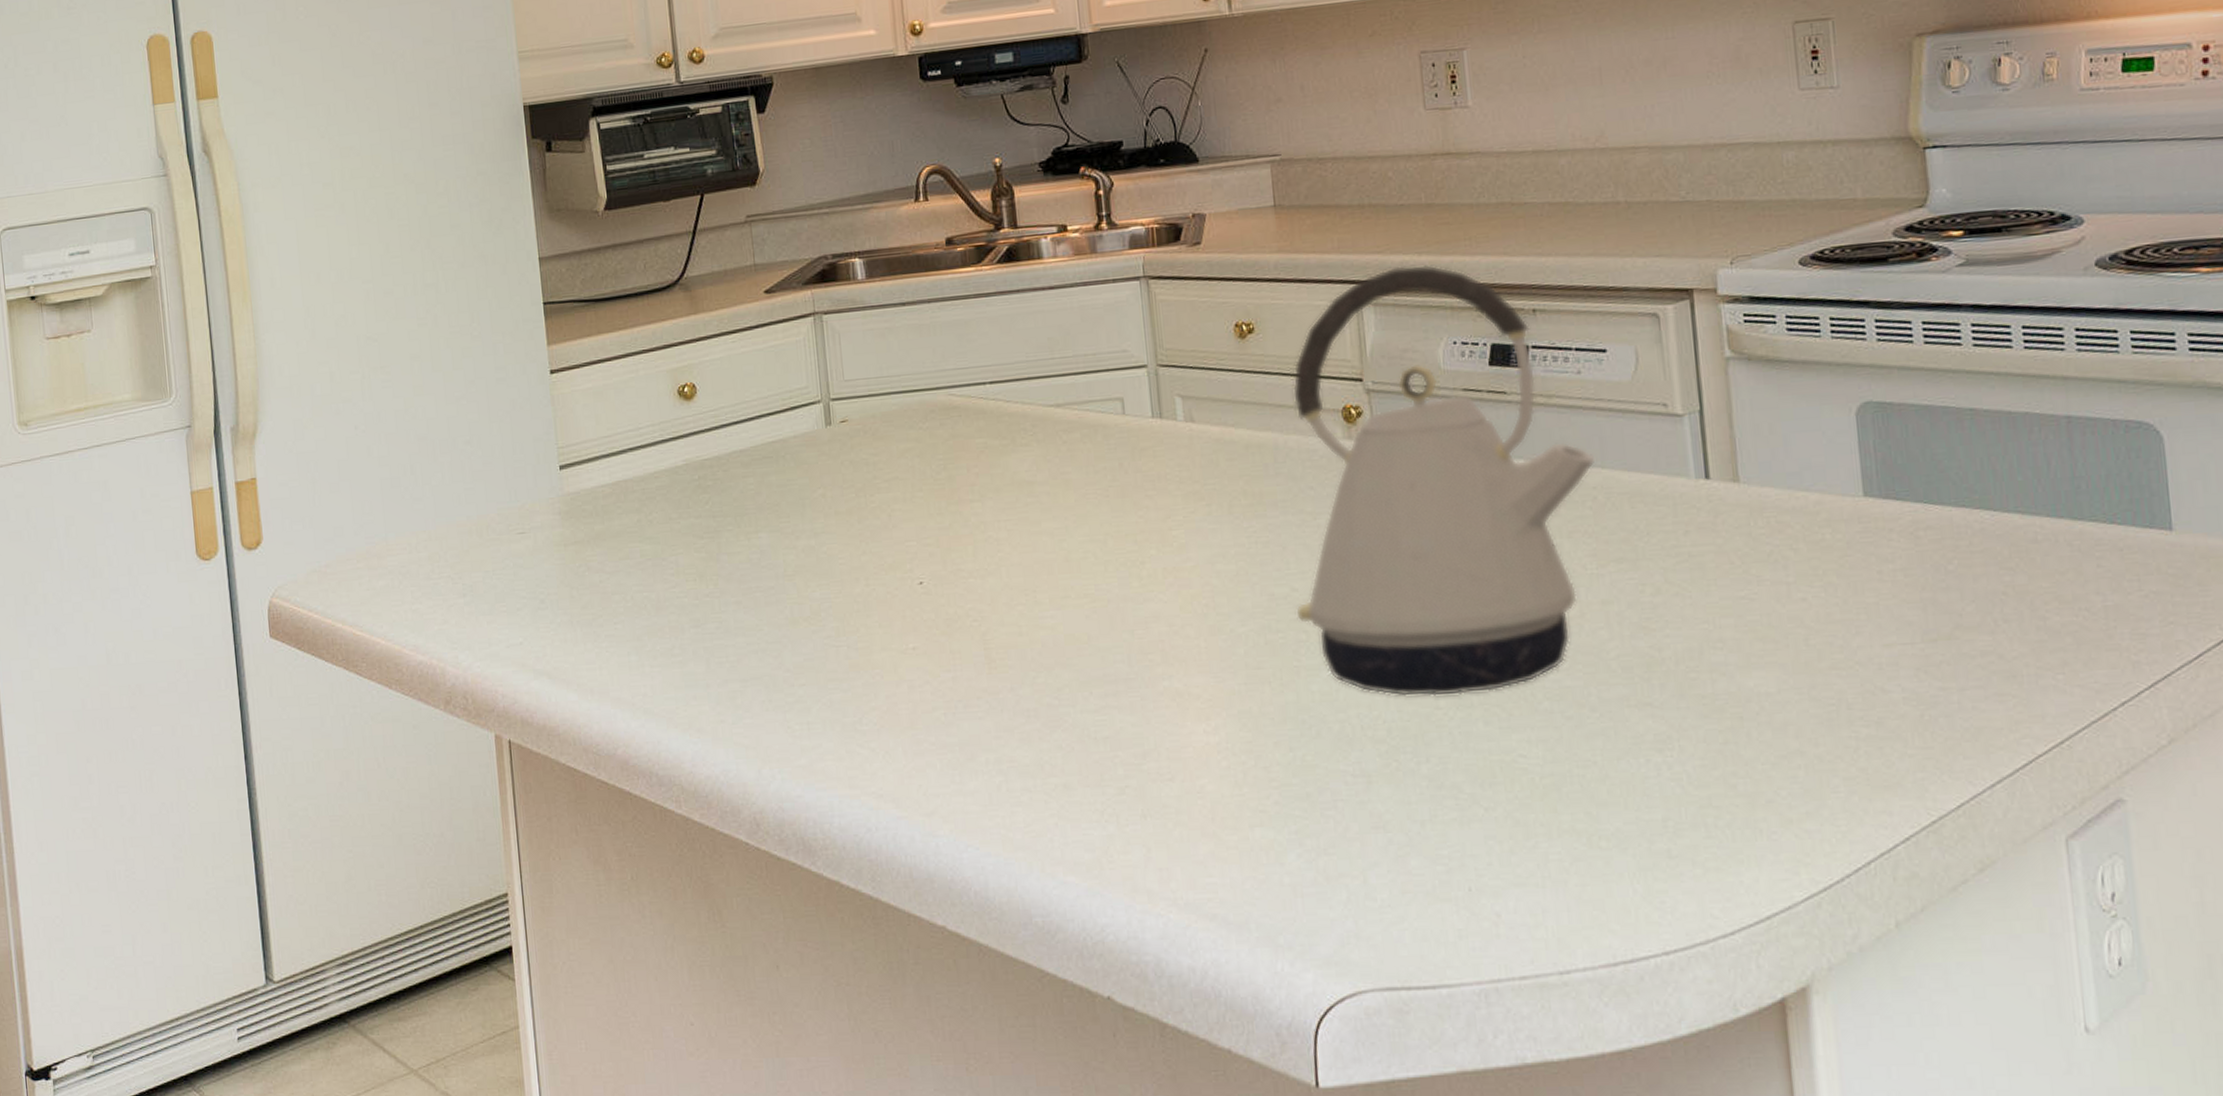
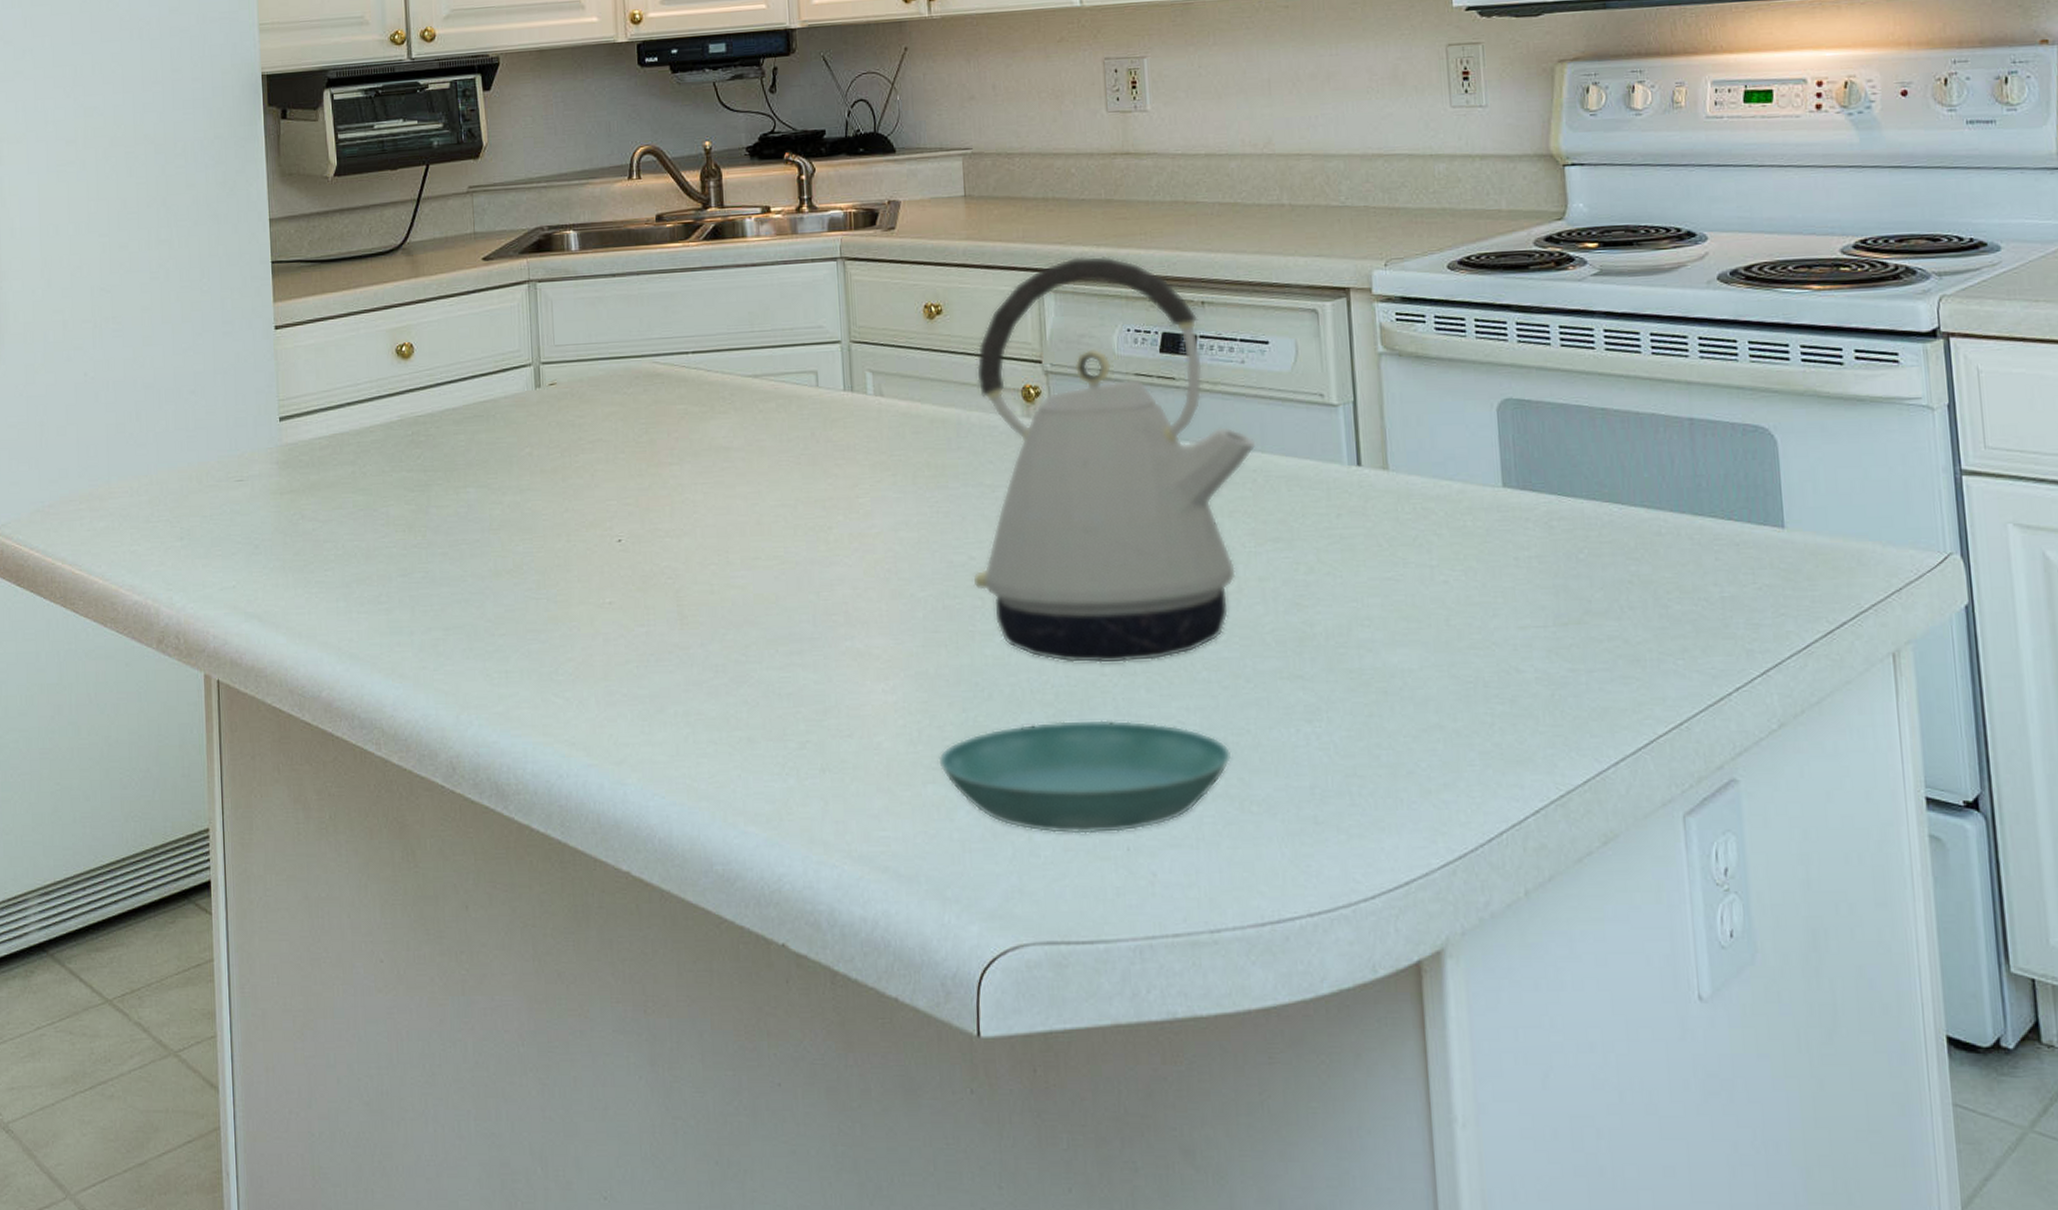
saucer: none [1265,755,1578,876] -> present [938,719,1232,834]

